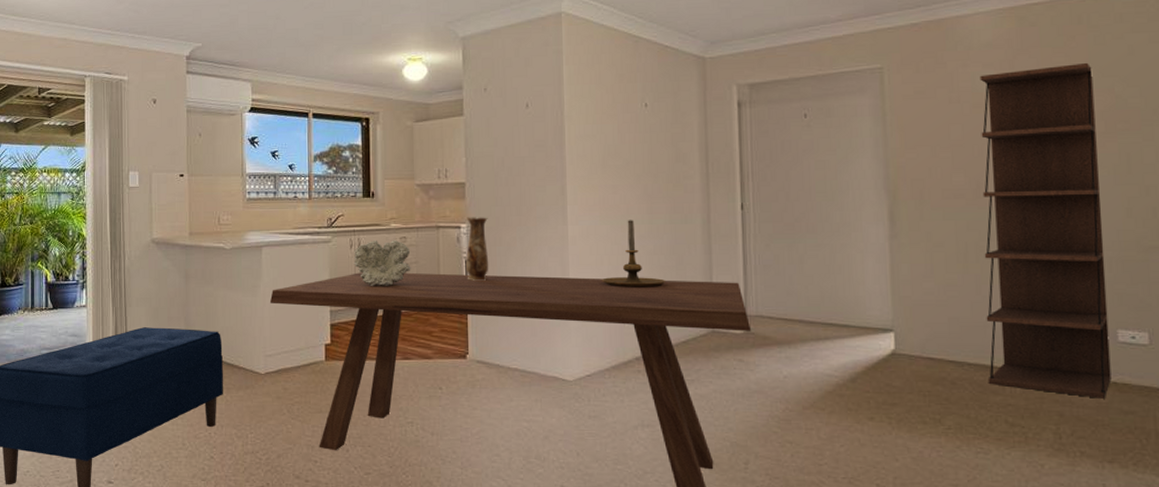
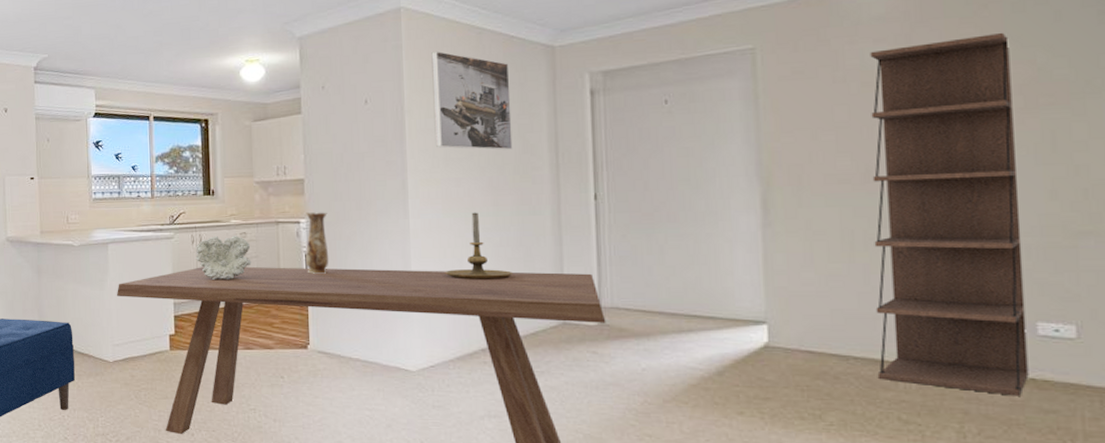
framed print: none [590,57,666,158] -> present [431,51,513,150]

